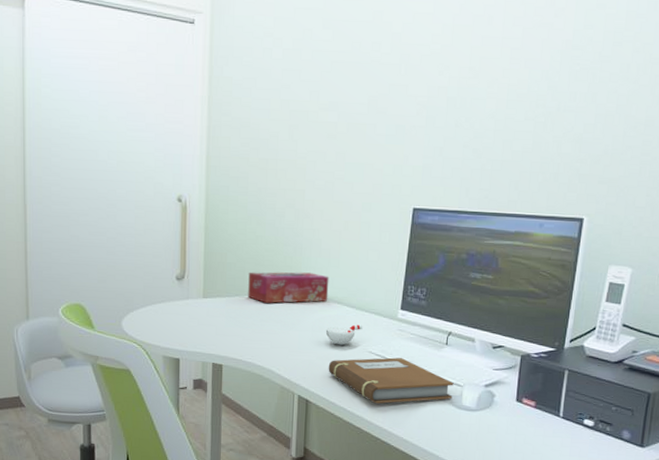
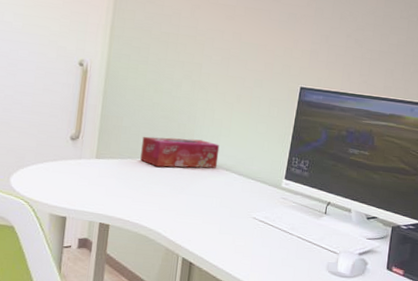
cup: present [326,324,363,345] -> none [213,191,249,211]
notebook: present [328,357,454,404] -> none [213,224,331,268]

